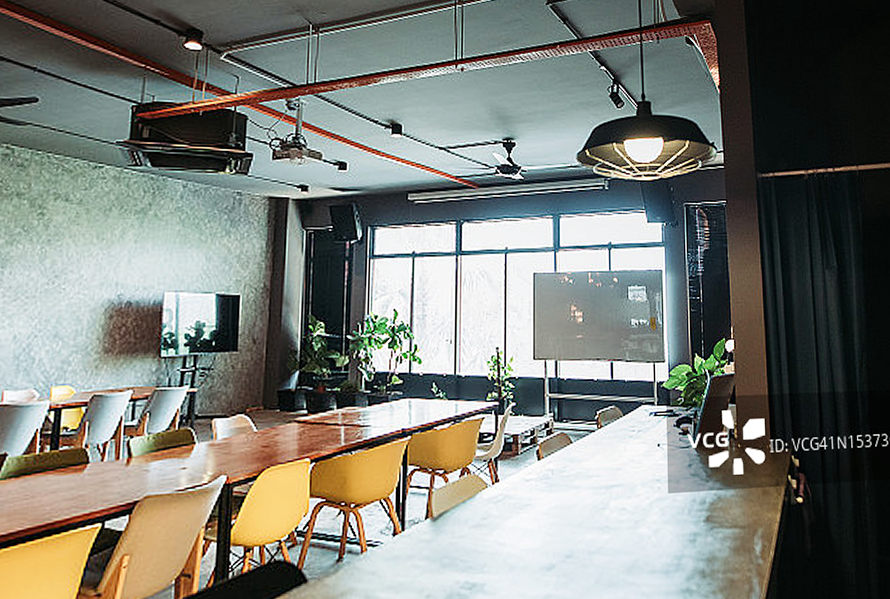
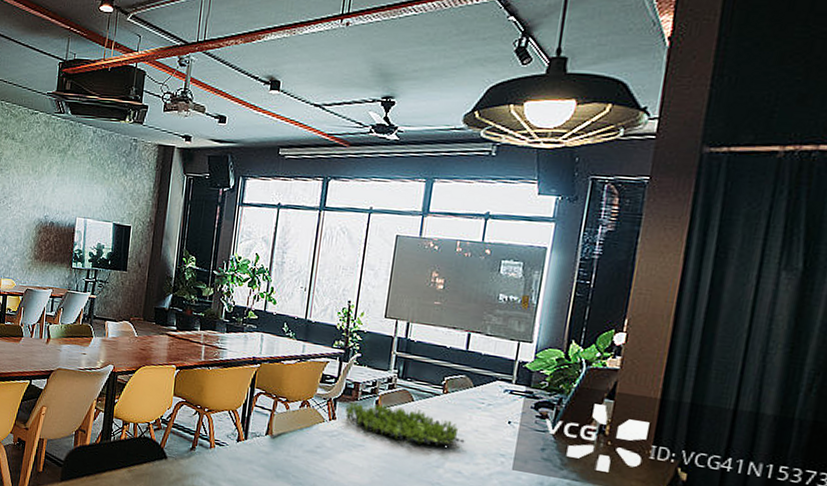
plant: none [507,451,624,491] -> present [345,403,465,446]

